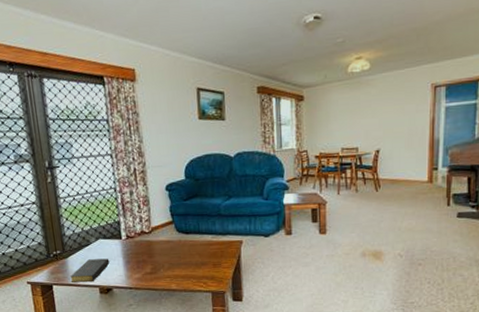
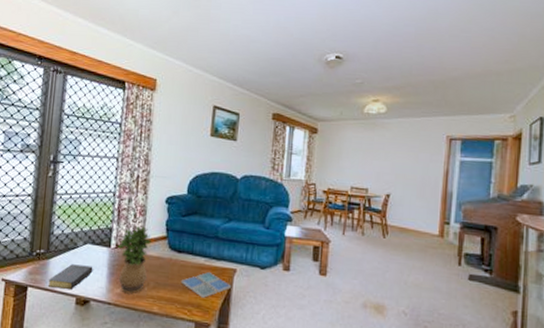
potted plant: none [127,215,161,277] -> present [117,225,152,294]
drink coaster: none [192,246,239,270] -> present [180,271,231,298]

